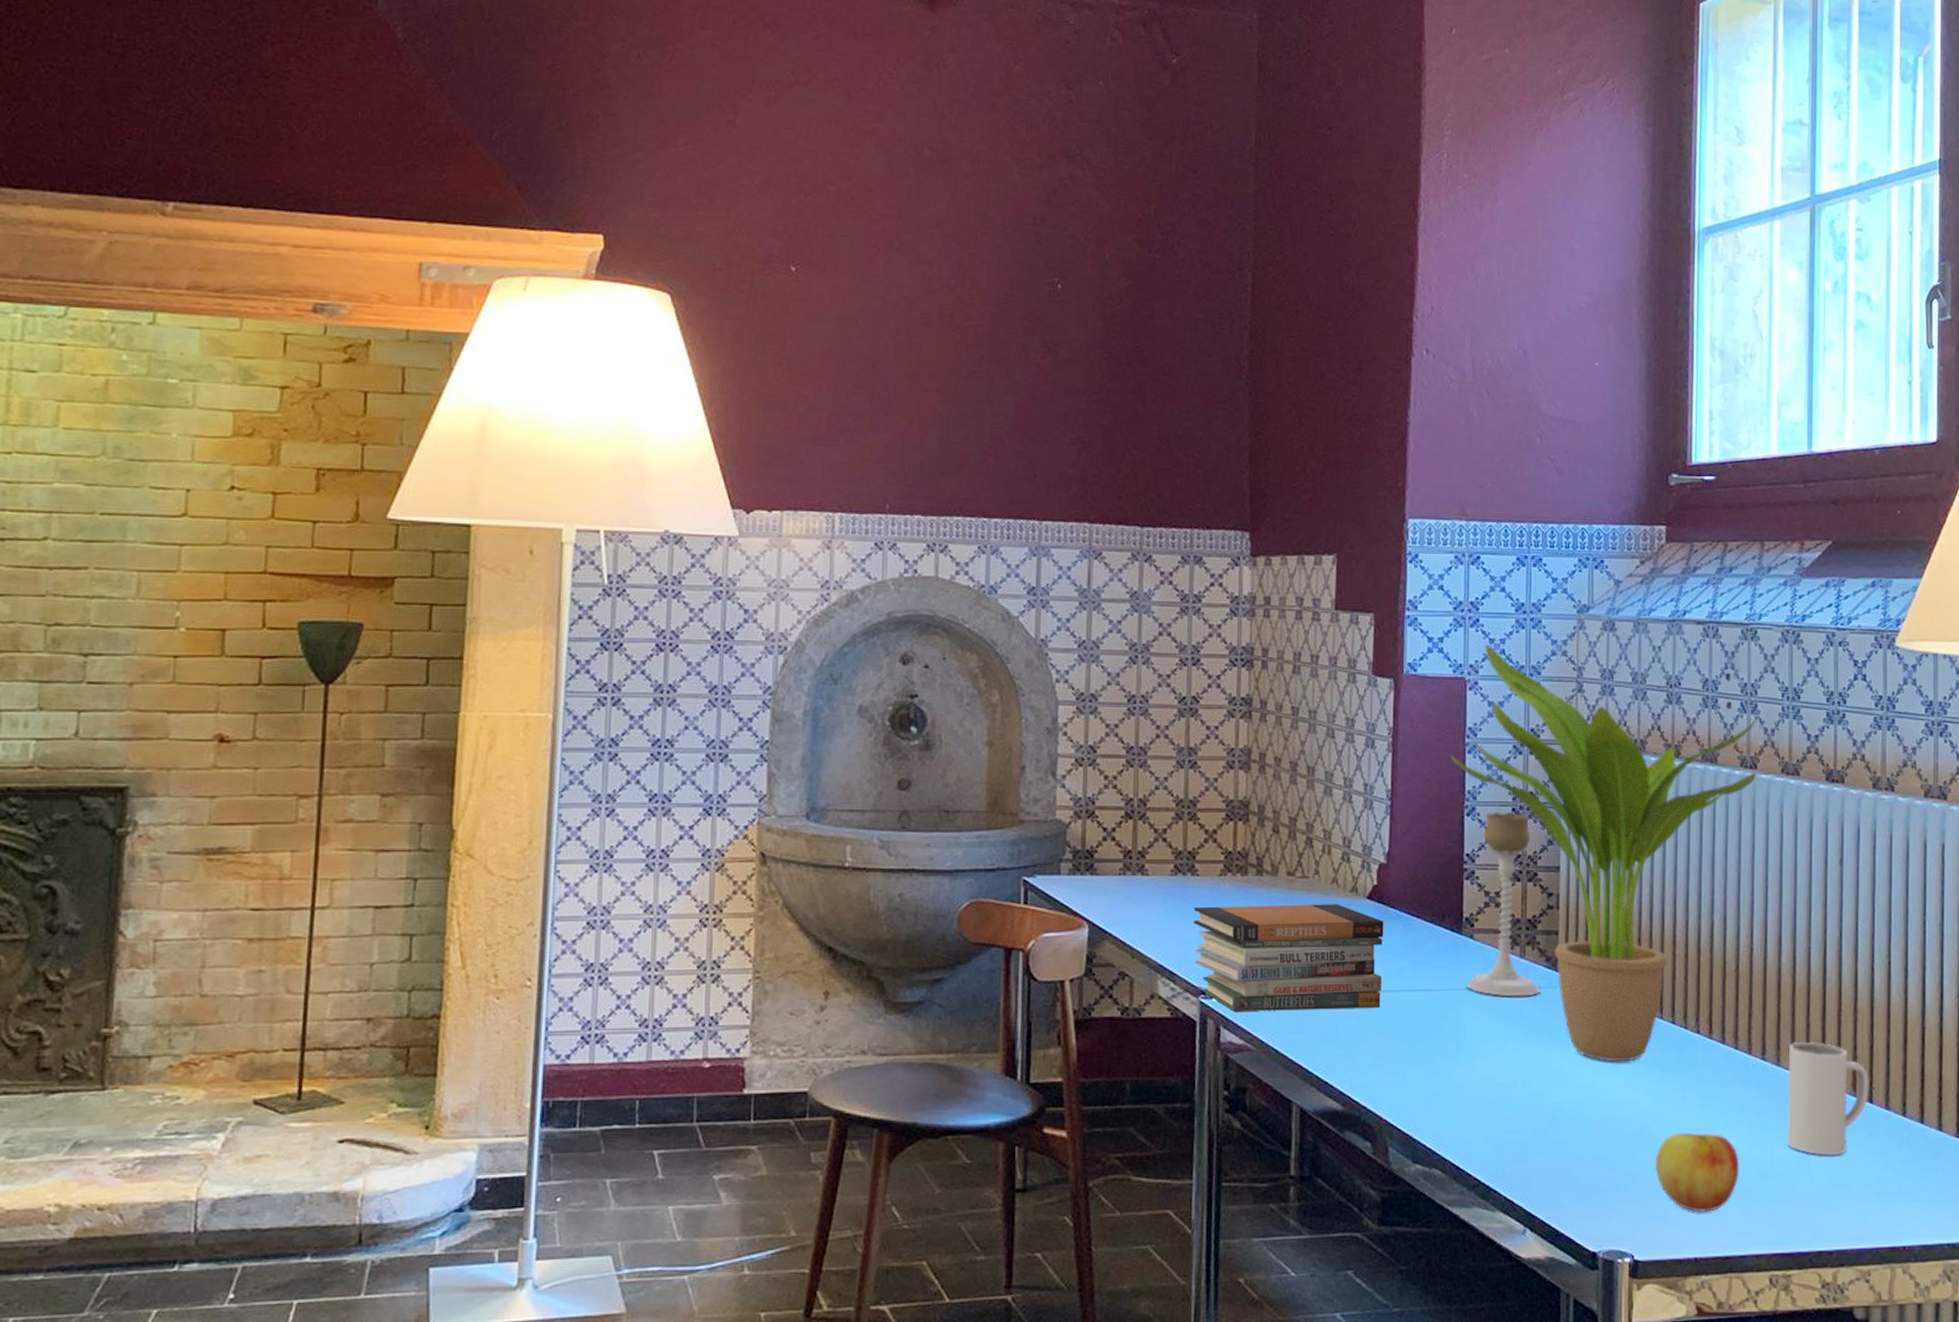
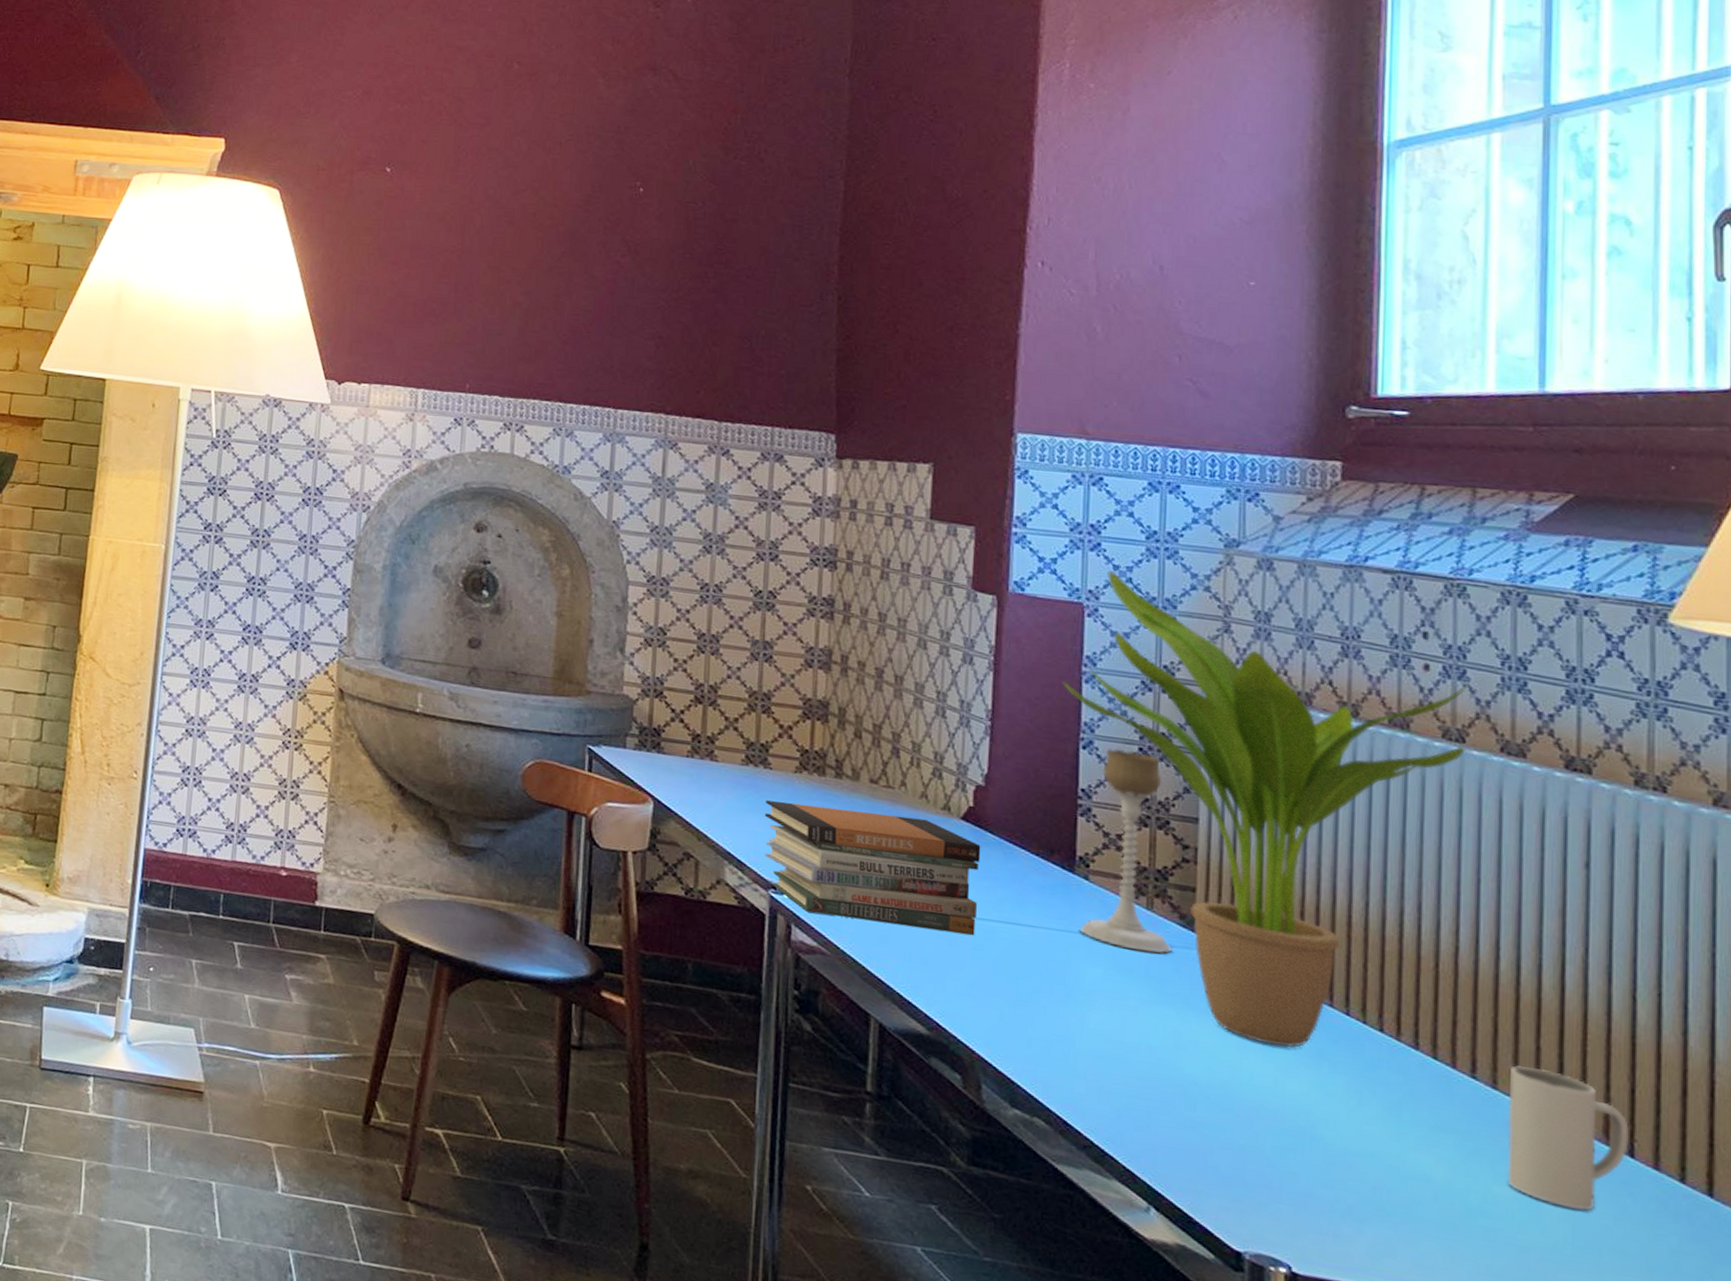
apple: present [1655,1132,1740,1213] -> none [1321,1140,1439,1240]

